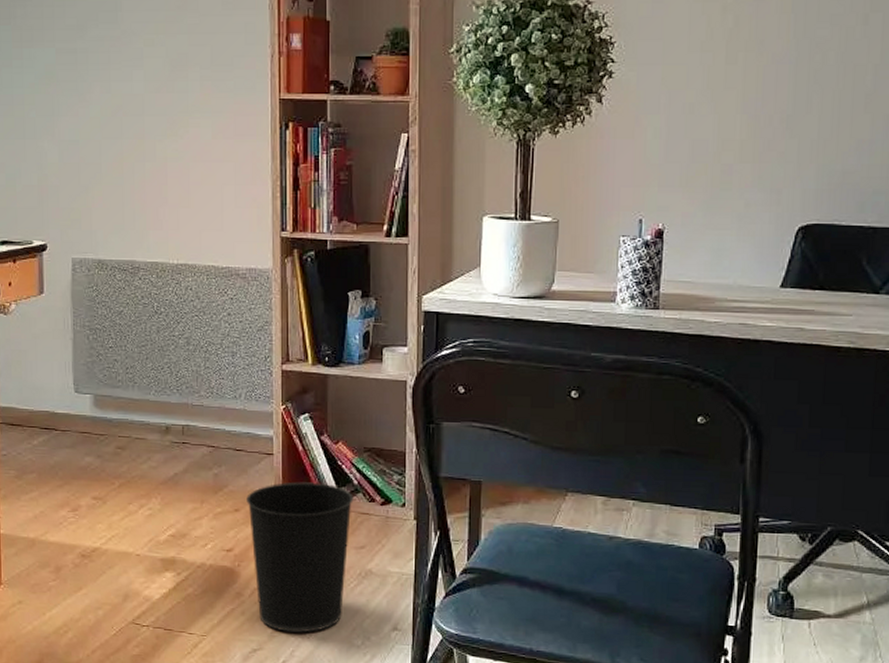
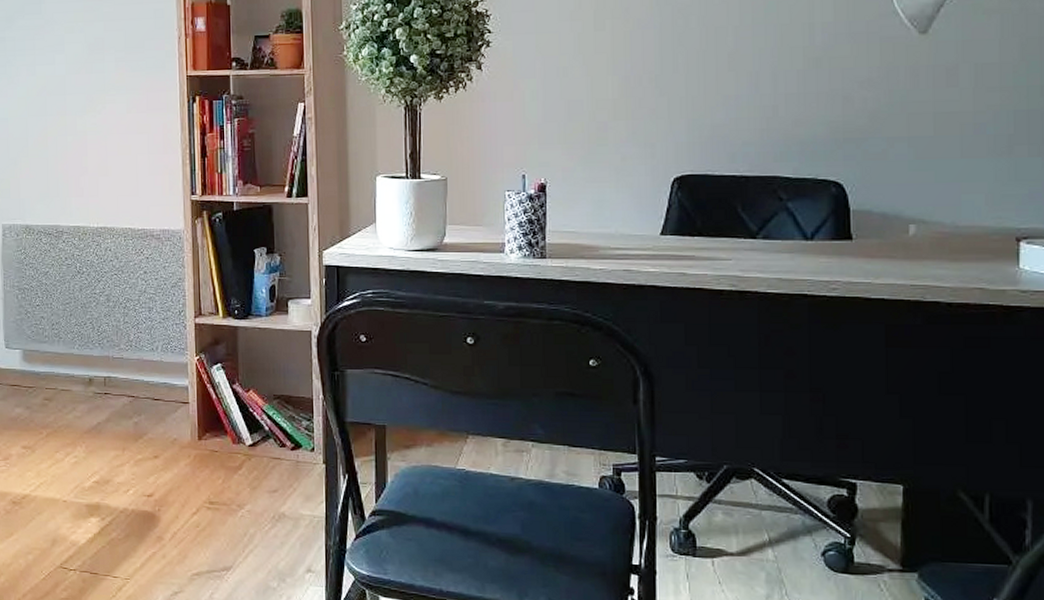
wastebasket: present [246,482,354,633] -> none [165,429,265,576]

